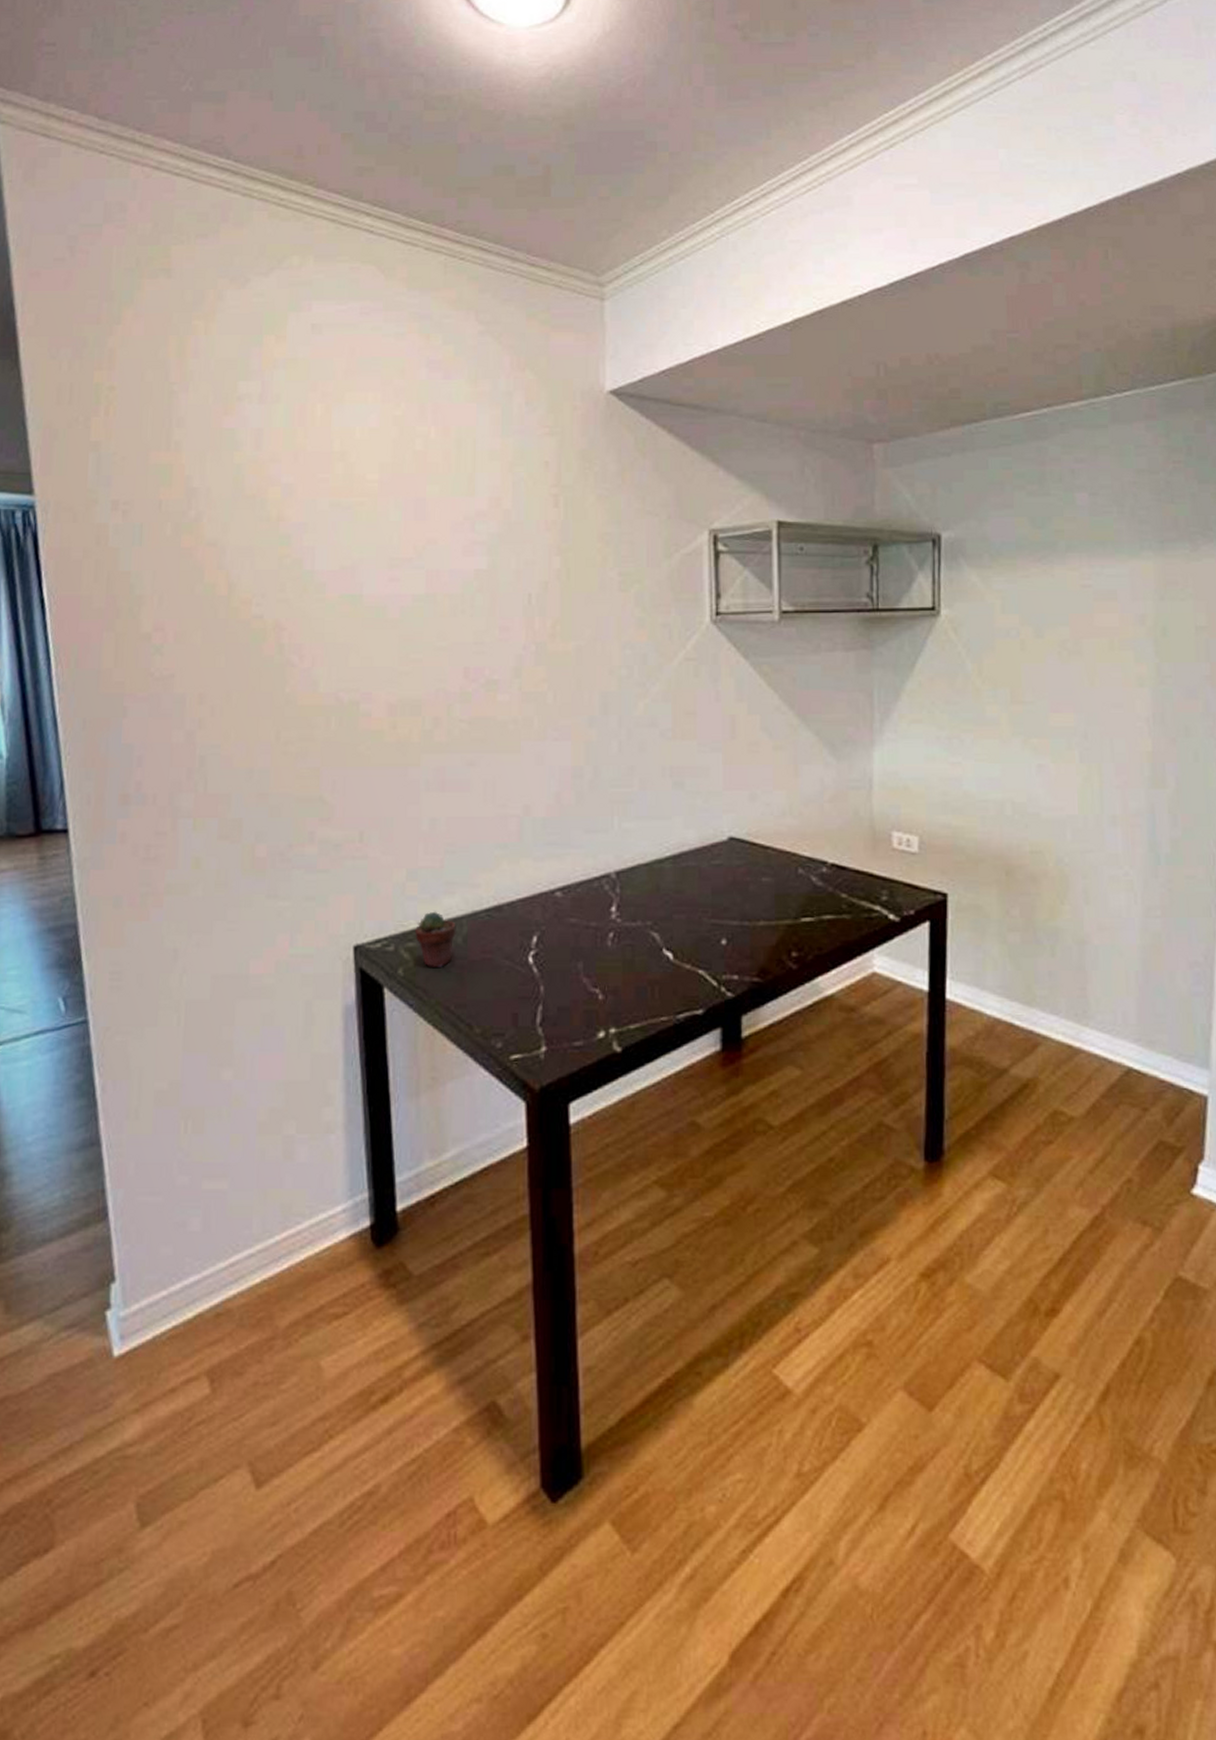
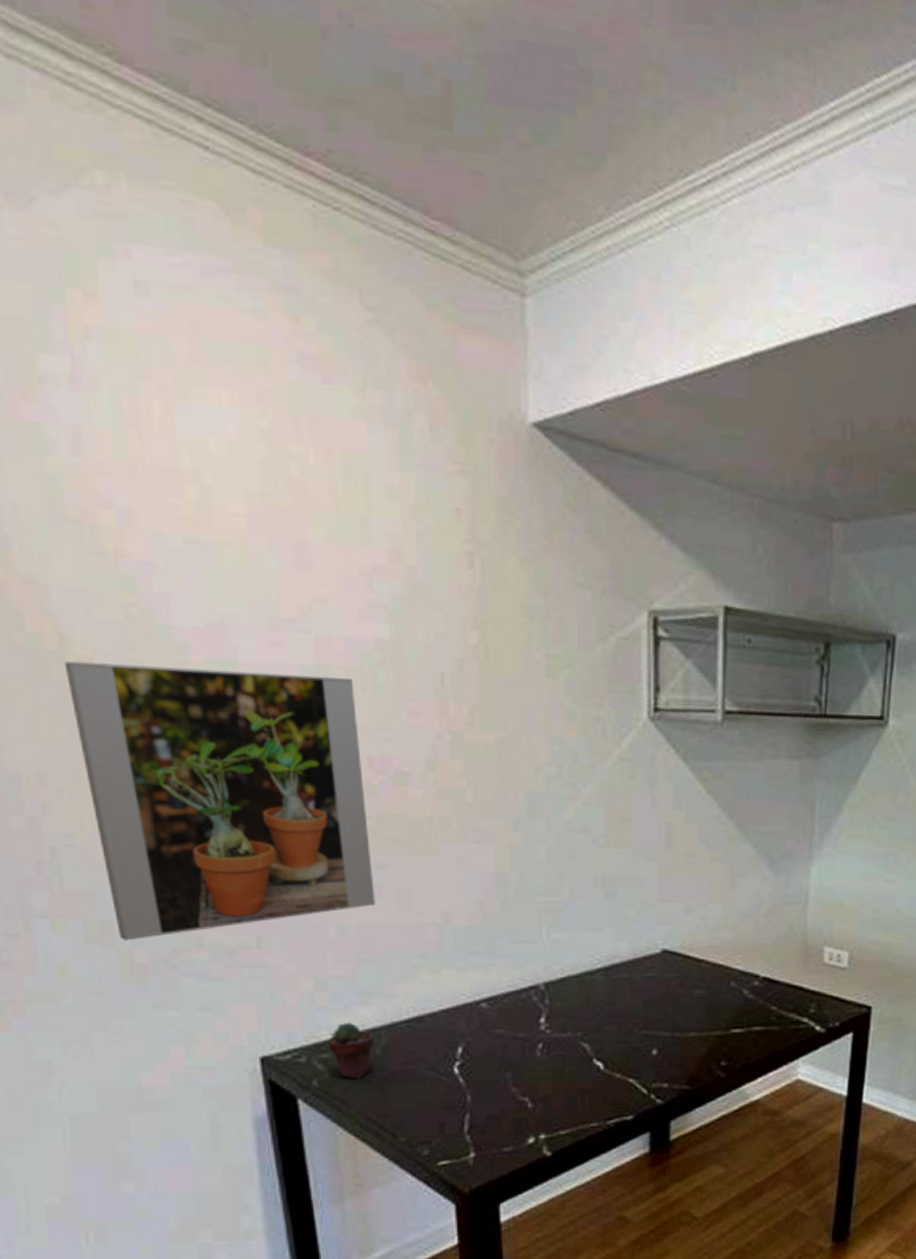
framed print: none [229,602,464,837] -> present [64,661,375,941]

